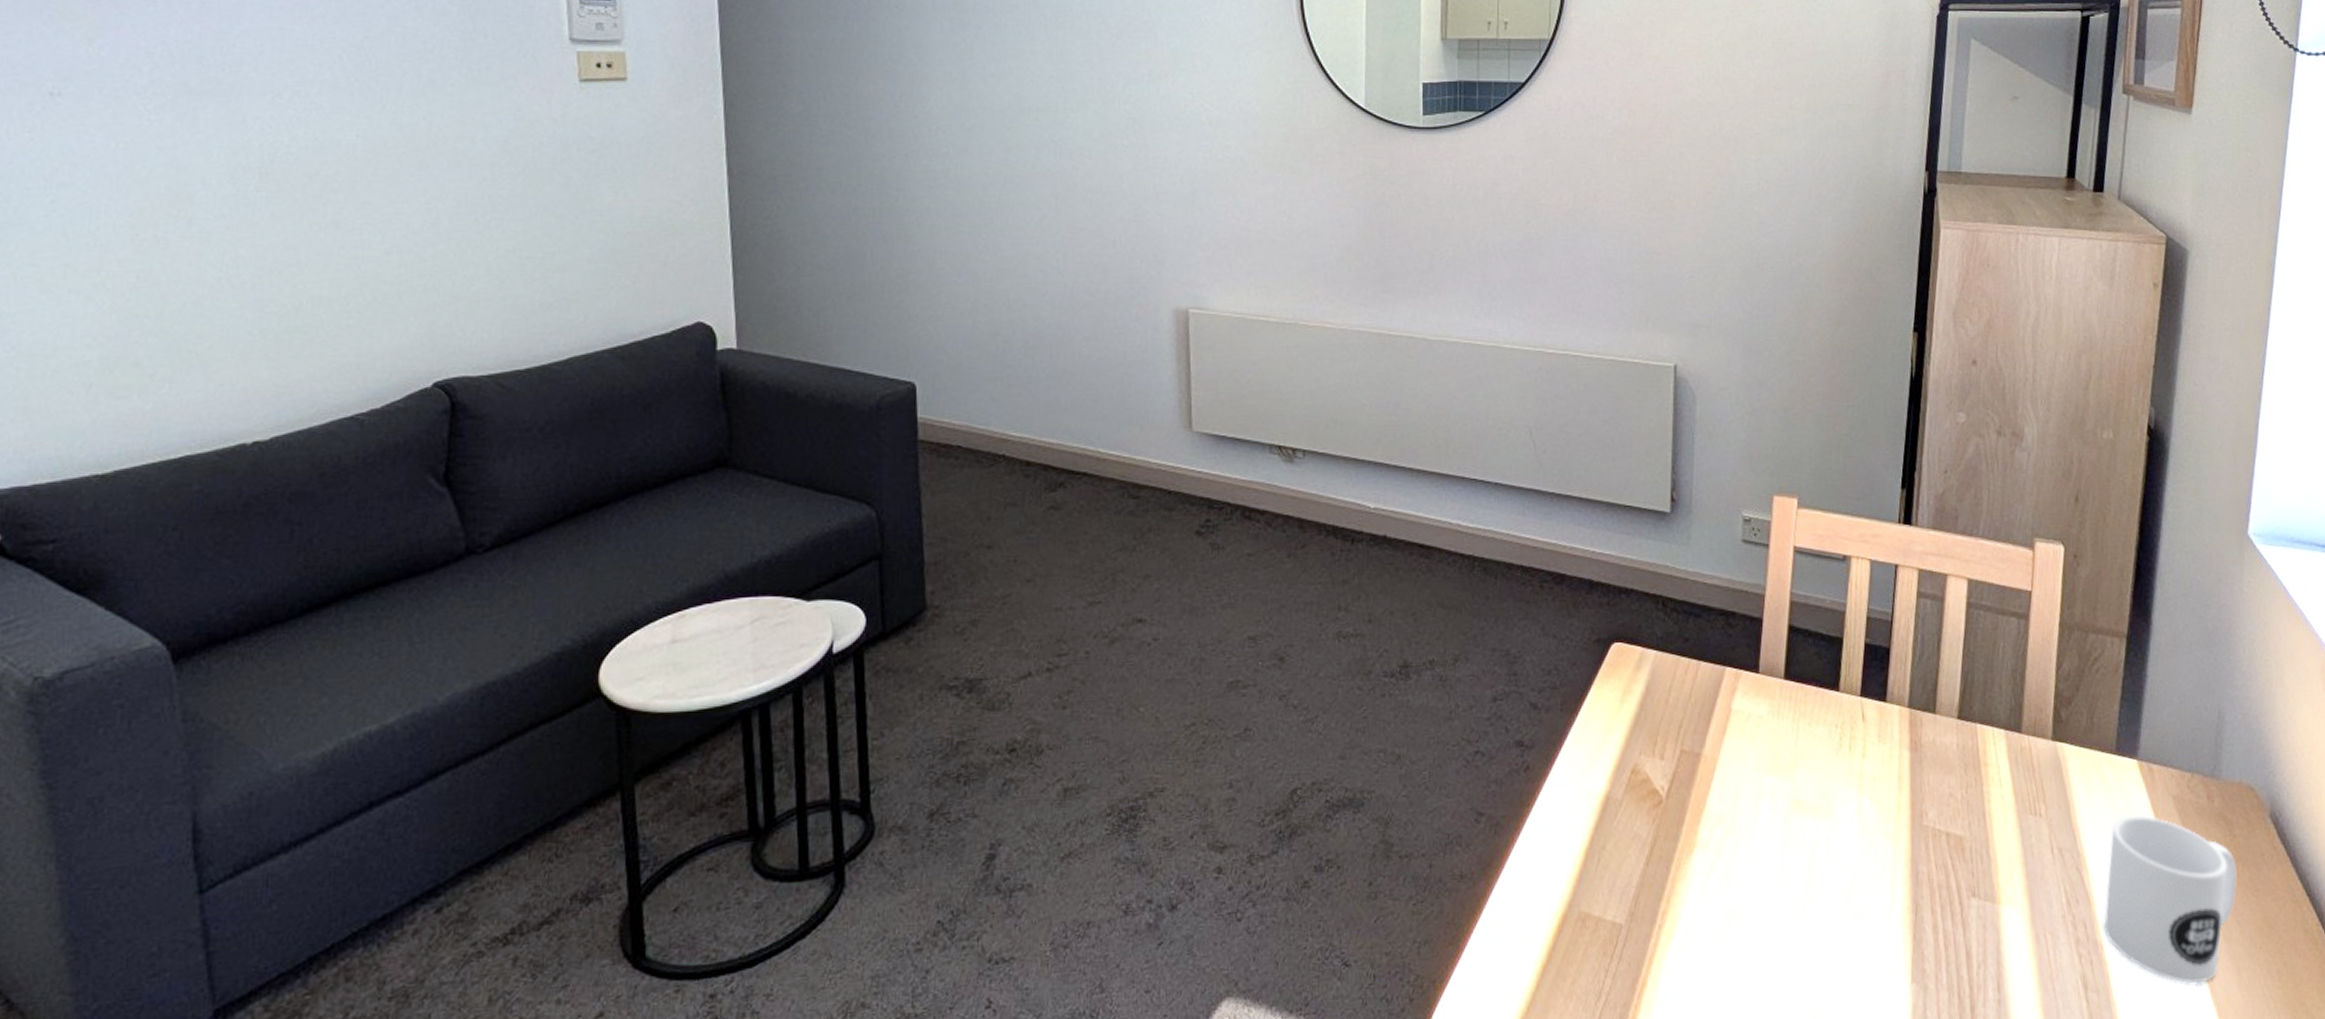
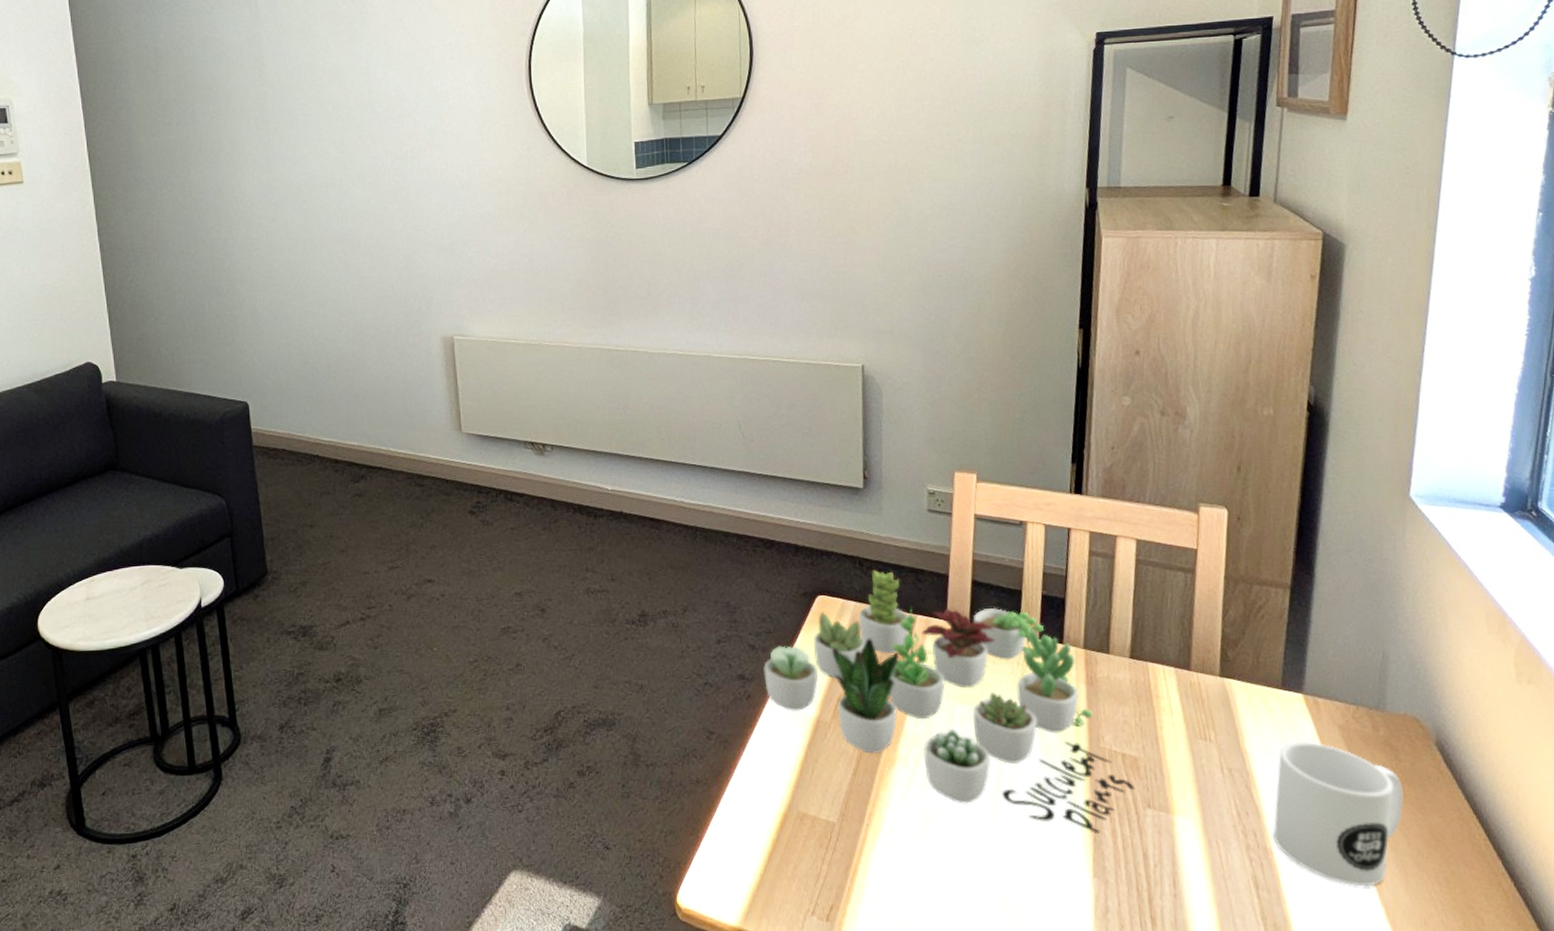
succulent plant: none [1546,611,1960,931] -> present [764,569,1135,835]

